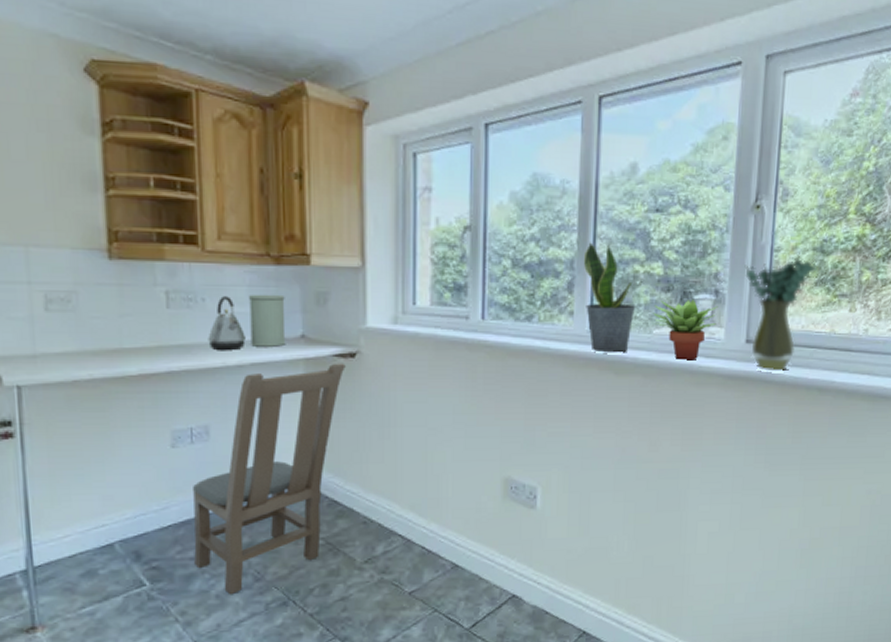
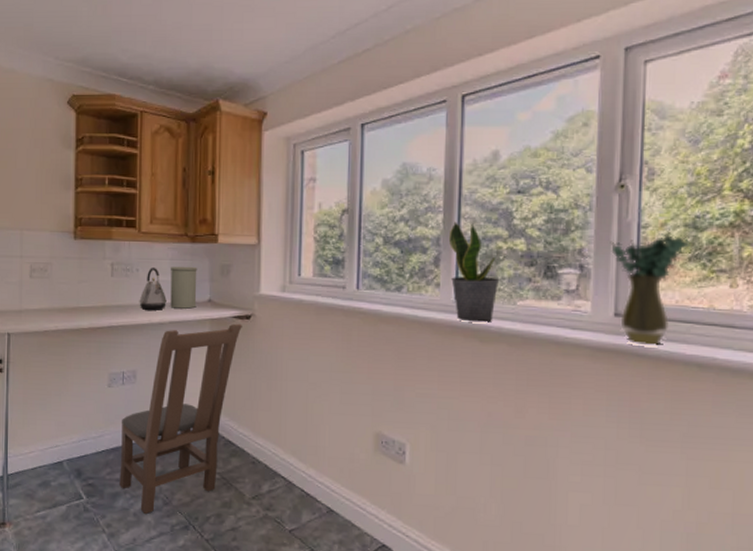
succulent plant: present [653,299,719,361] -> none [517,273,584,332]

